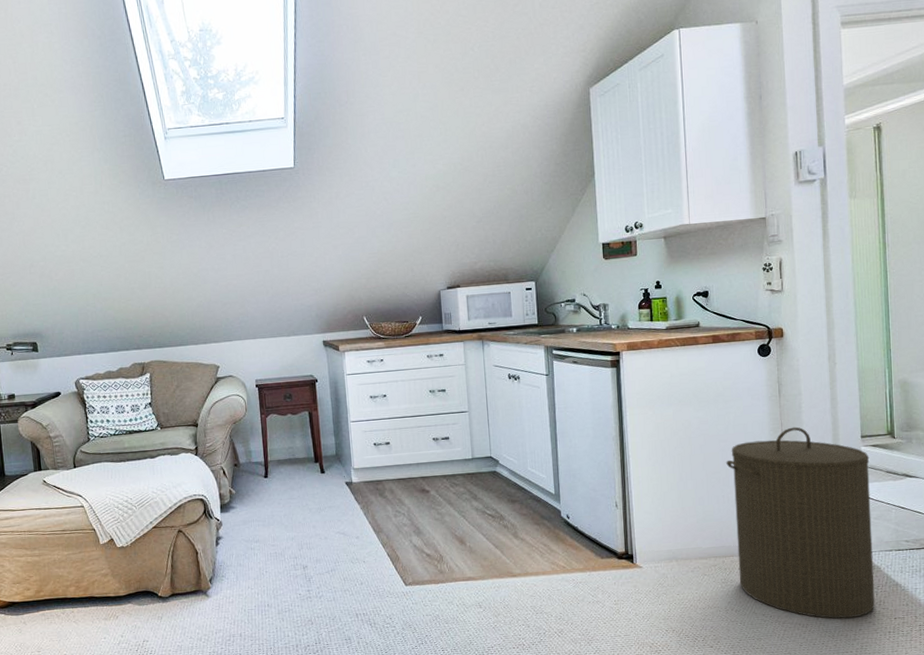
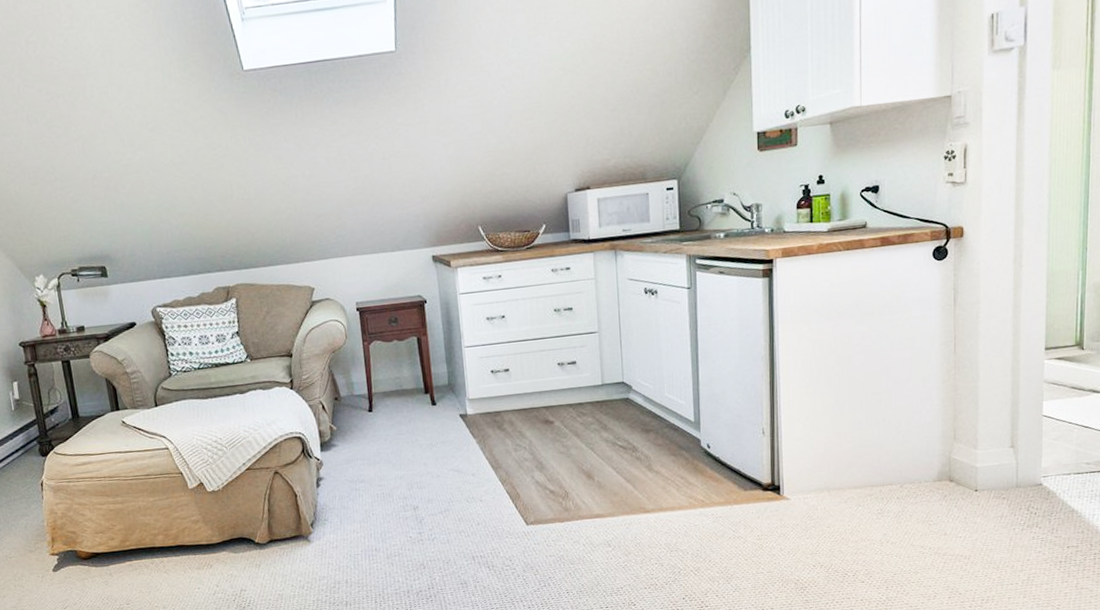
laundry hamper: present [726,426,875,619] -> none [889,339,1053,549]

